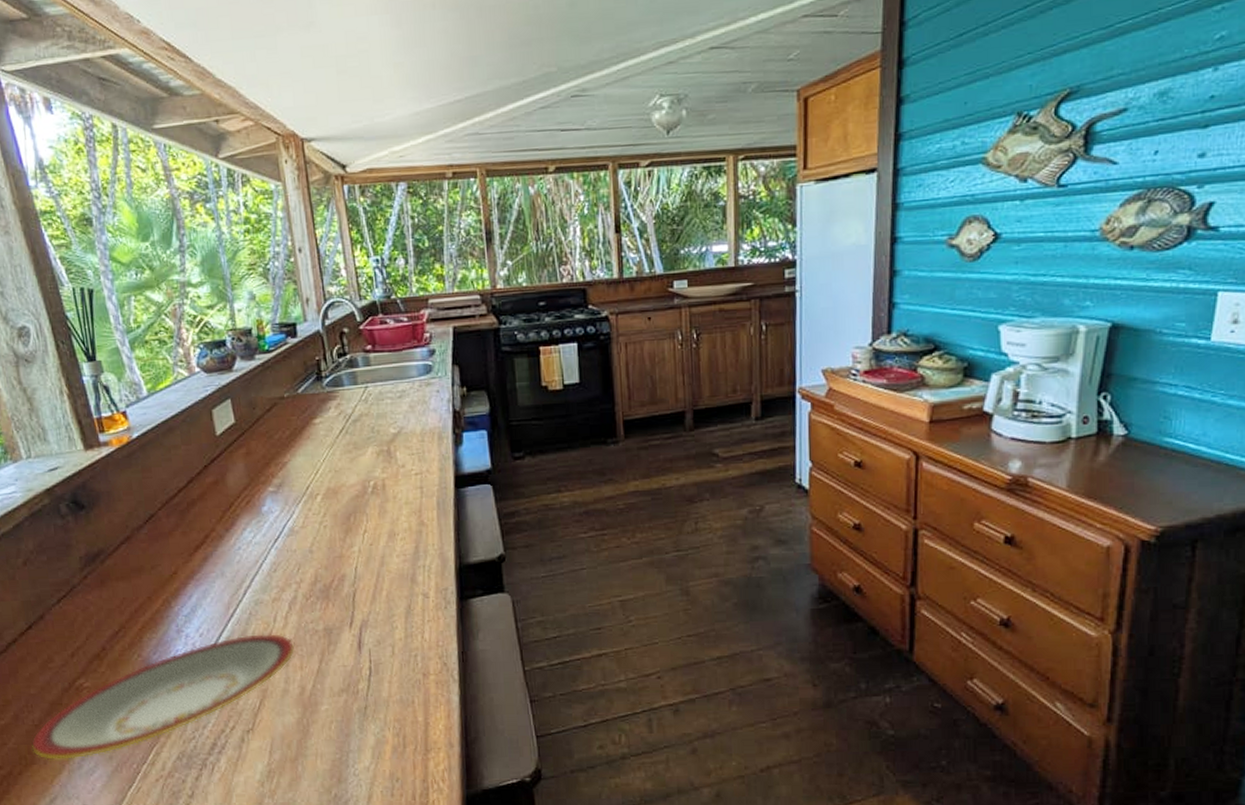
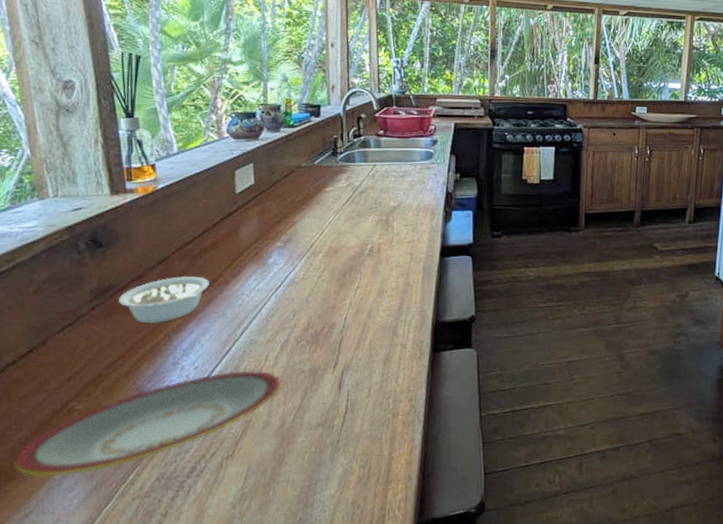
legume: none [110,533,202,589] -> present [119,276,209,323]

